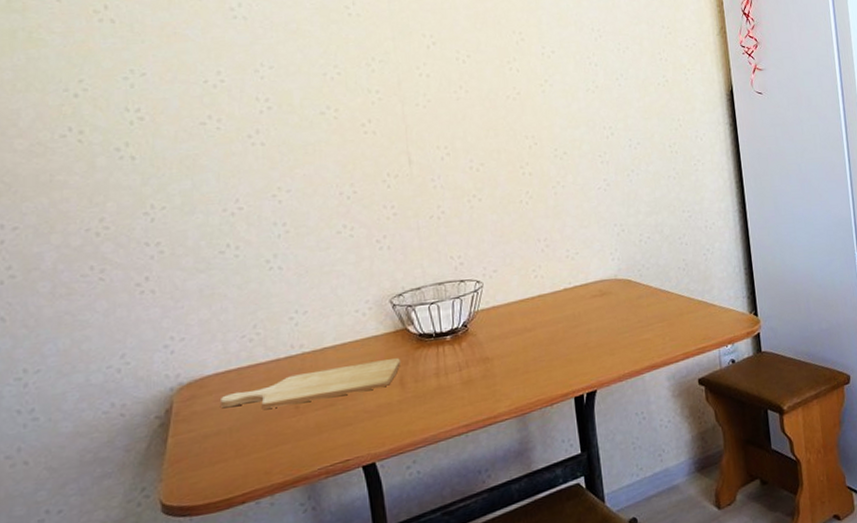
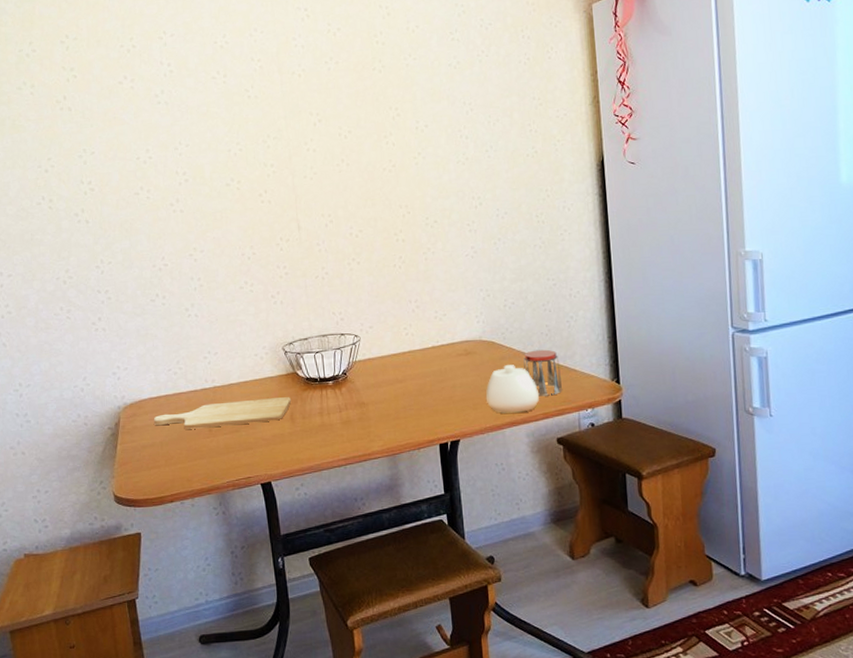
sugar bowl: none [622,303,680,357] -> present [485,365,540,413]
jar: none [661,284,701,336] -> present [523,349,562,397]

